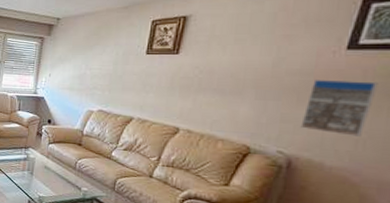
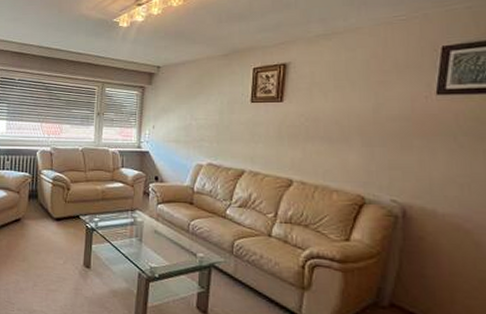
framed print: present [300,80,378,137] -> none [408,125,470,181]

